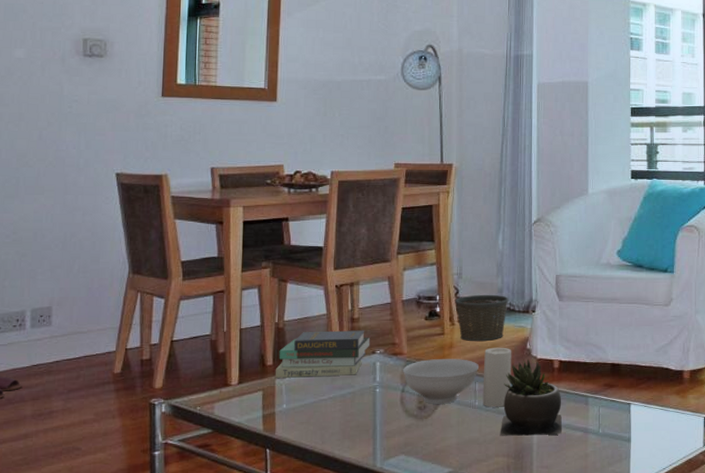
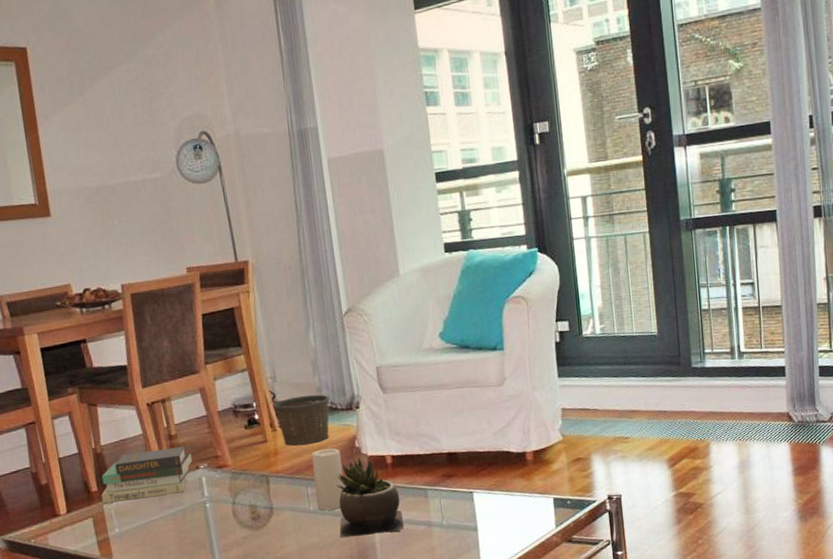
decorative bowl: present [403,358,480,404] -> none [230,464,309,514]

